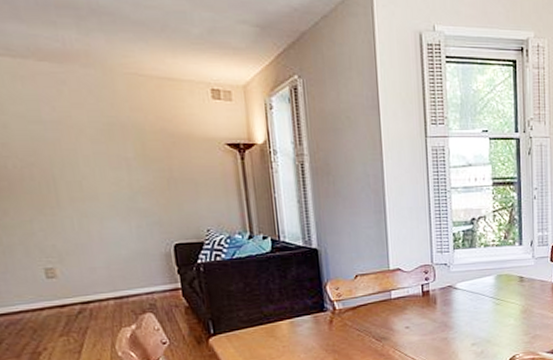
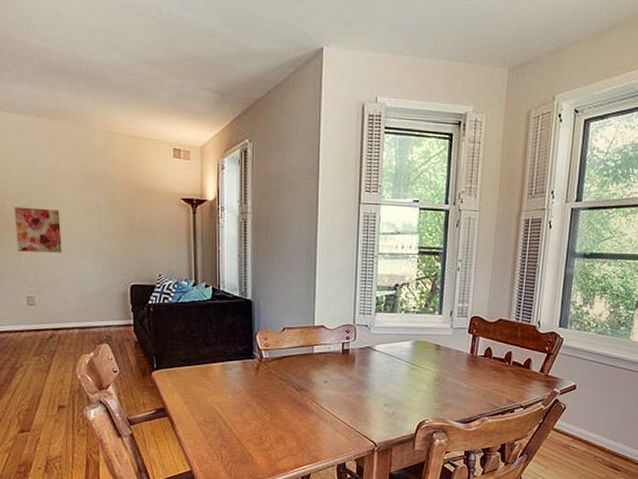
wall art: none [18,165,86,217] -> present [14,206,62,253]

